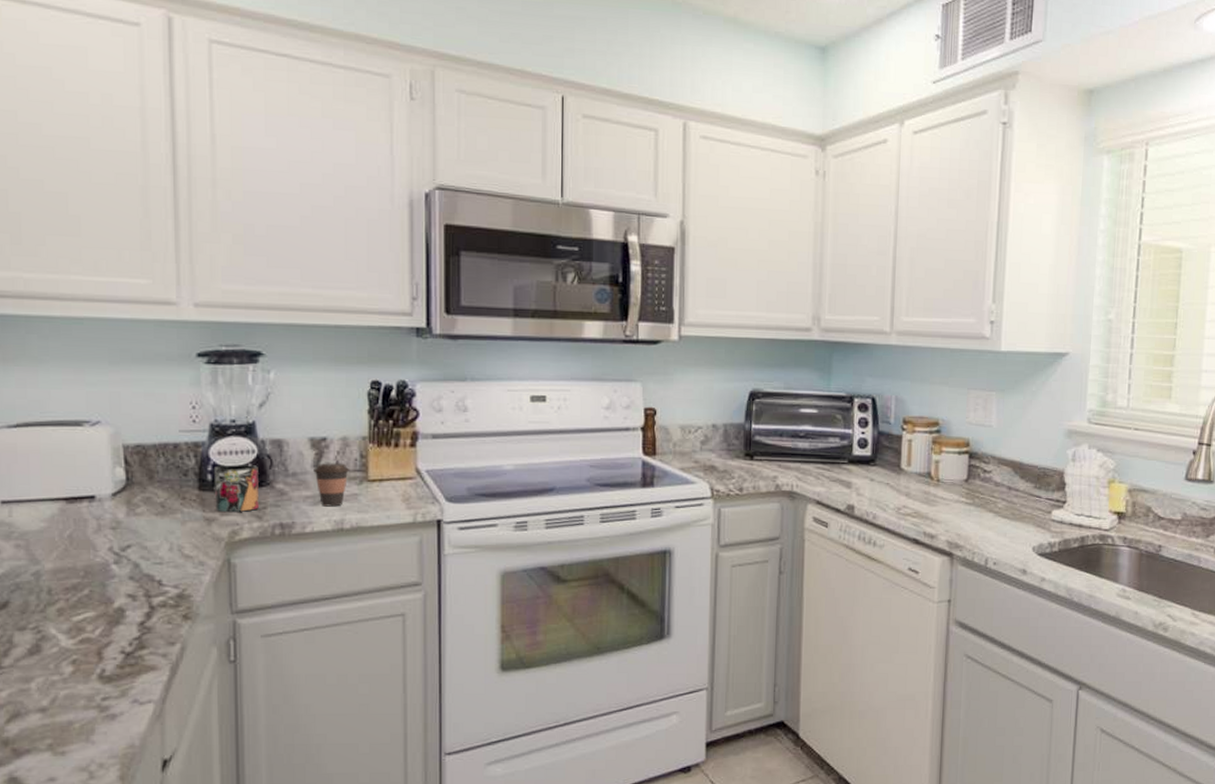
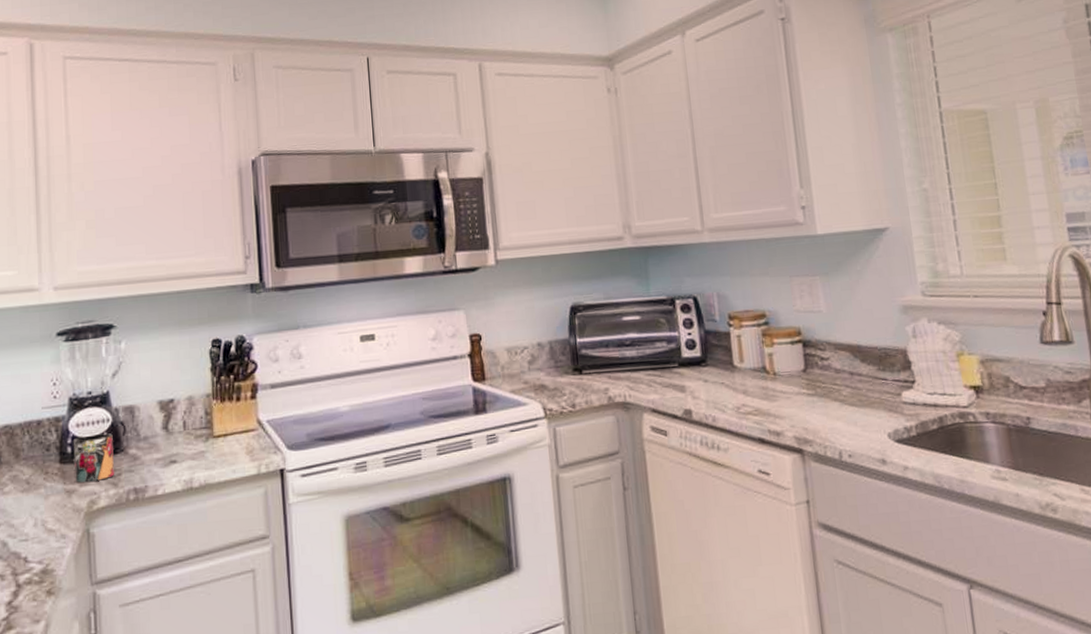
coffee cup: present [313,463,350,507] -> none [163,422,197,468]

